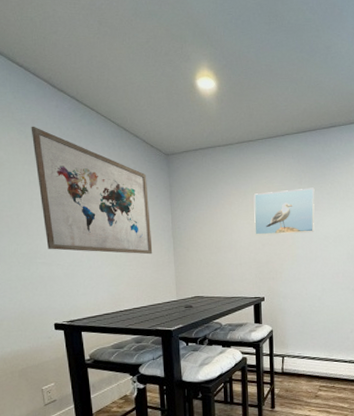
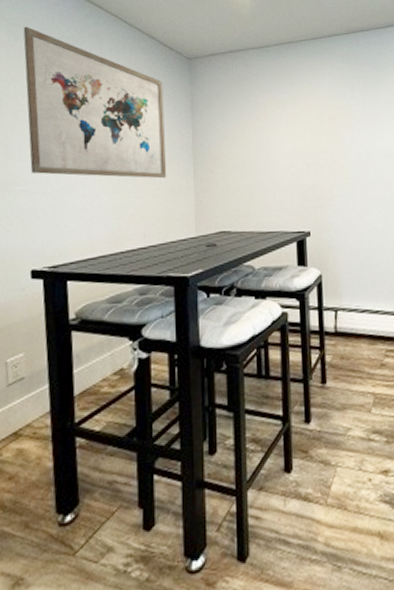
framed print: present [253,187,315,235] -> none [295,95,372,153]

